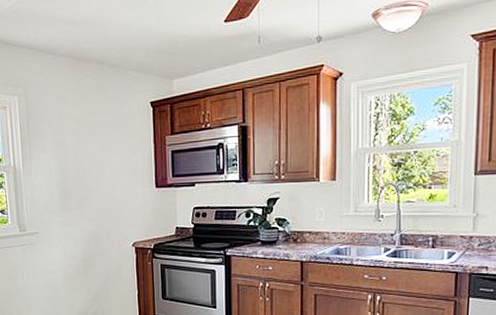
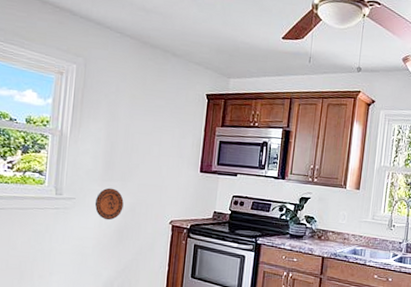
decorative plate: none [57,217,85,251] -> present [94,187,124,221]

